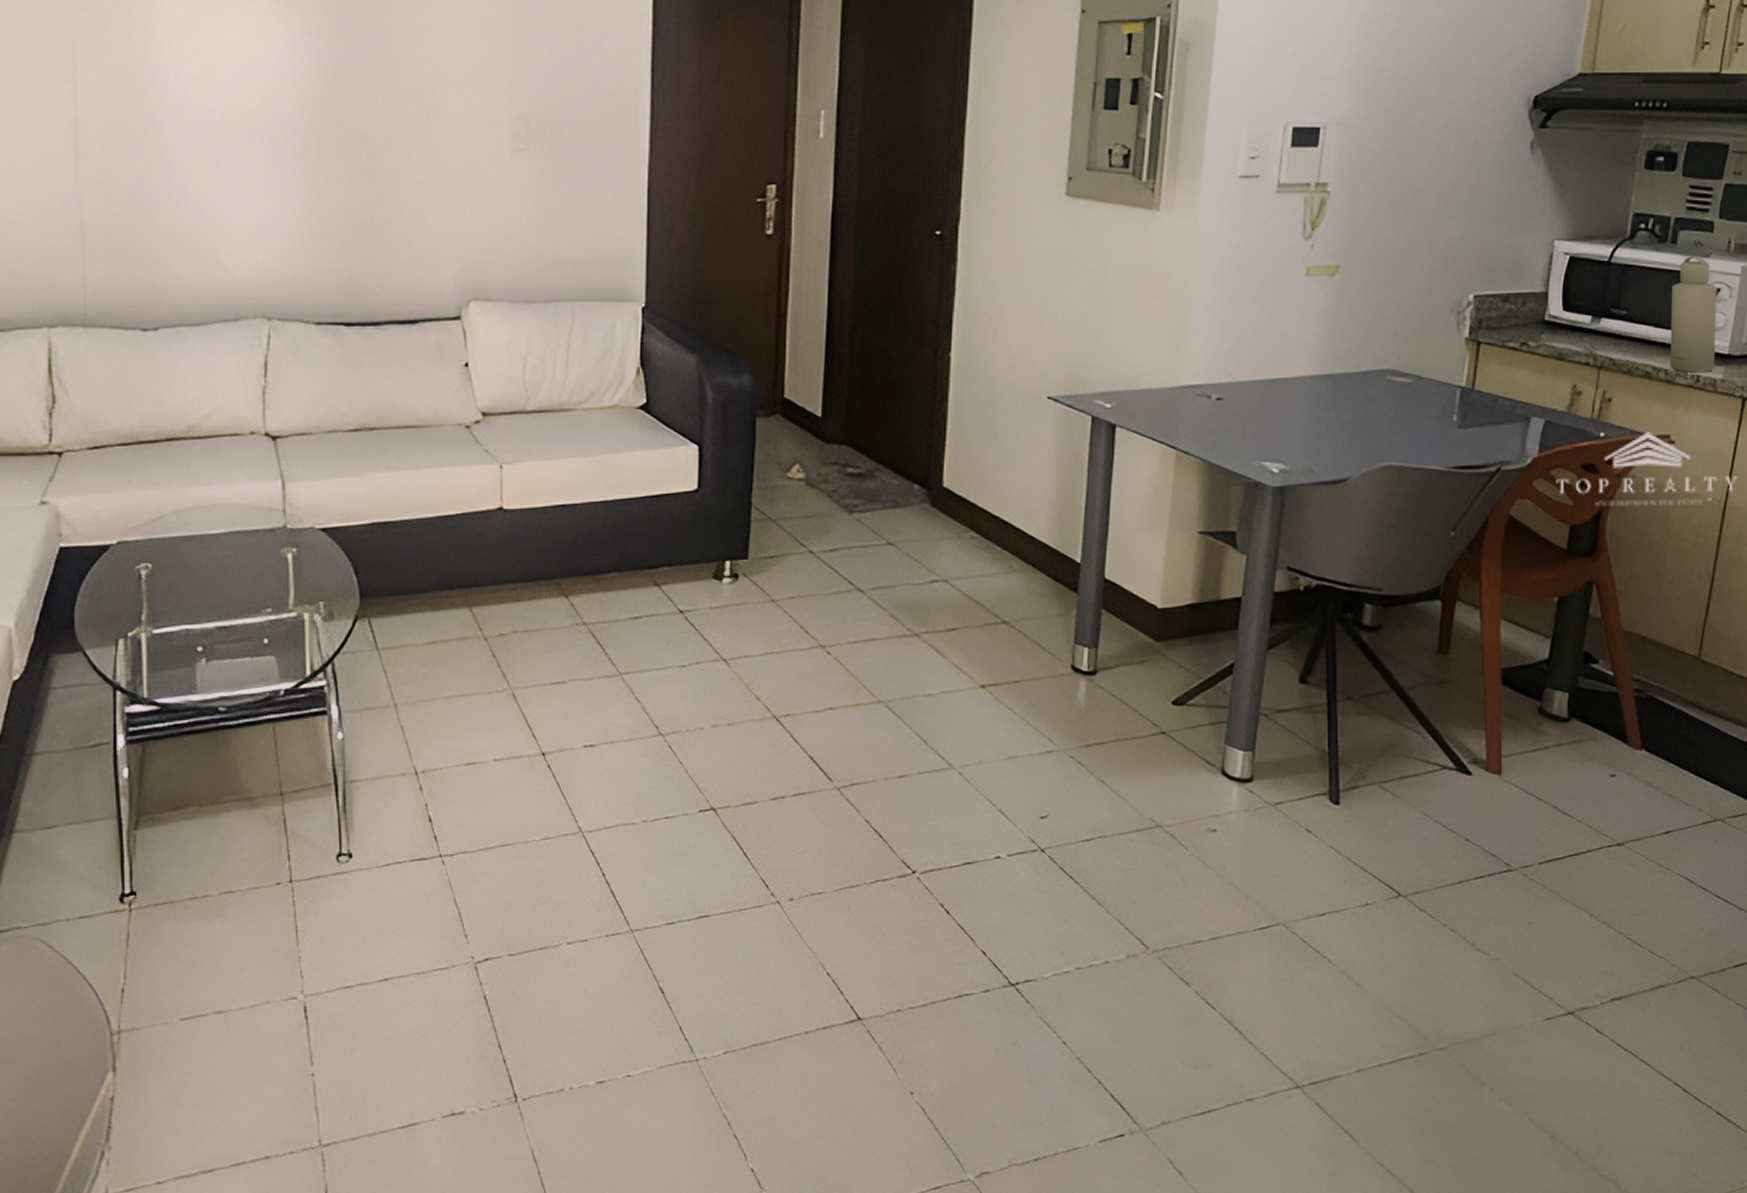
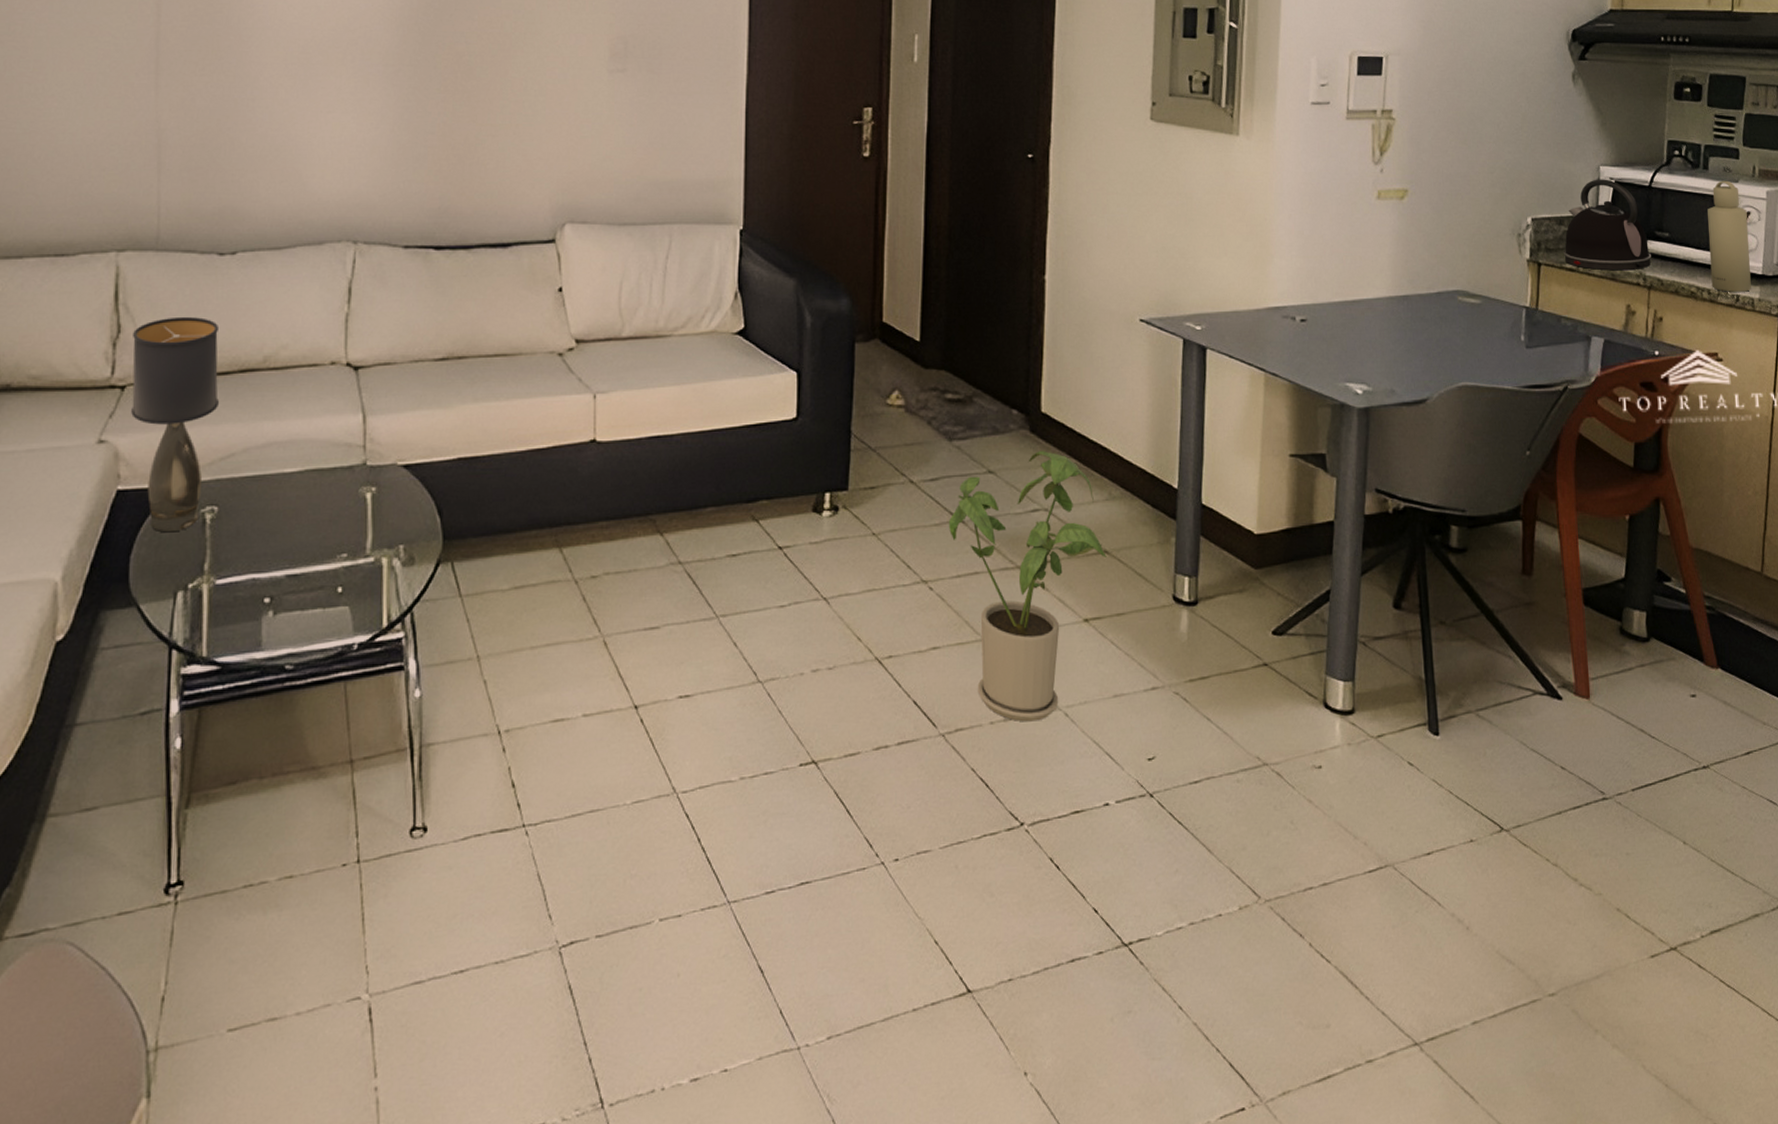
table lamp: none [67,388,148,586] -> present [131,316,220,533]
house plant: none [848,524,1005,779] -> present [949,451,1107,722]
kettle: none [1506,254,1604,350] -> present [1563,179,1651,271]

